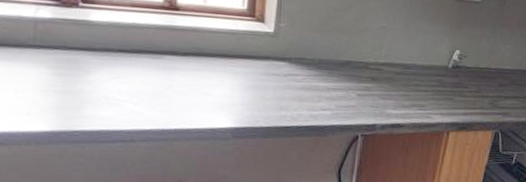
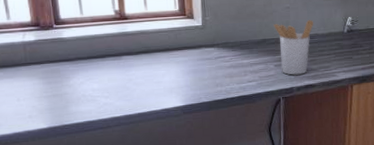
utensil holder: none [363,44,414,111] -> present [273,19,314,75]

